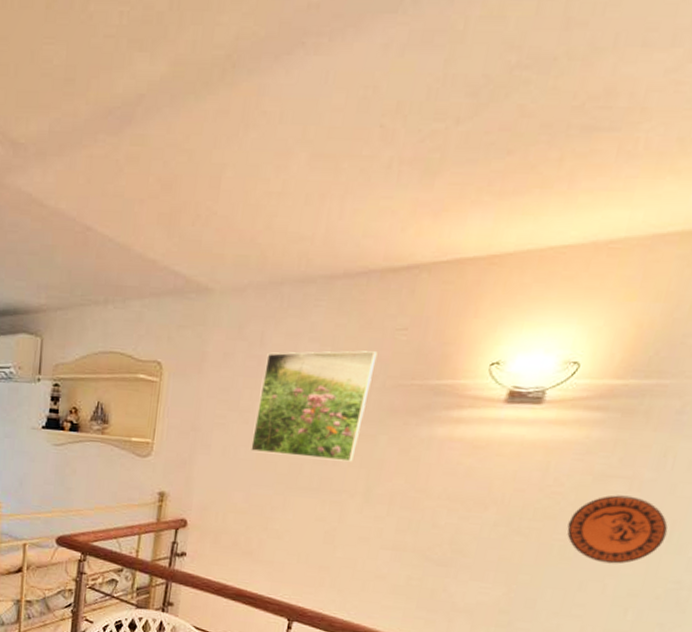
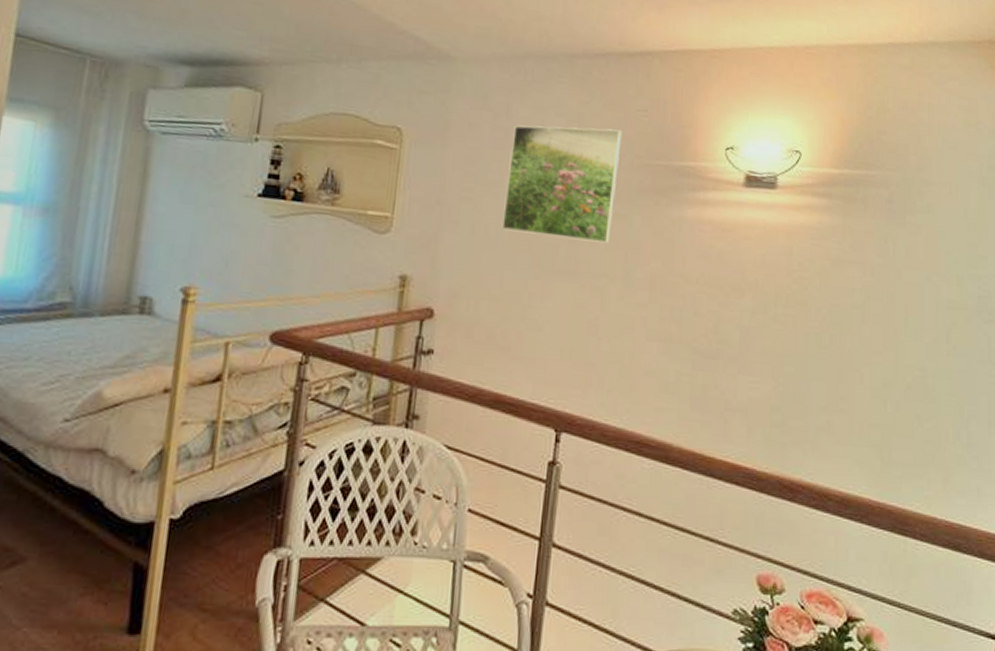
decorative plate: present [567,495,668,564] -> none [818,280,903,352]

